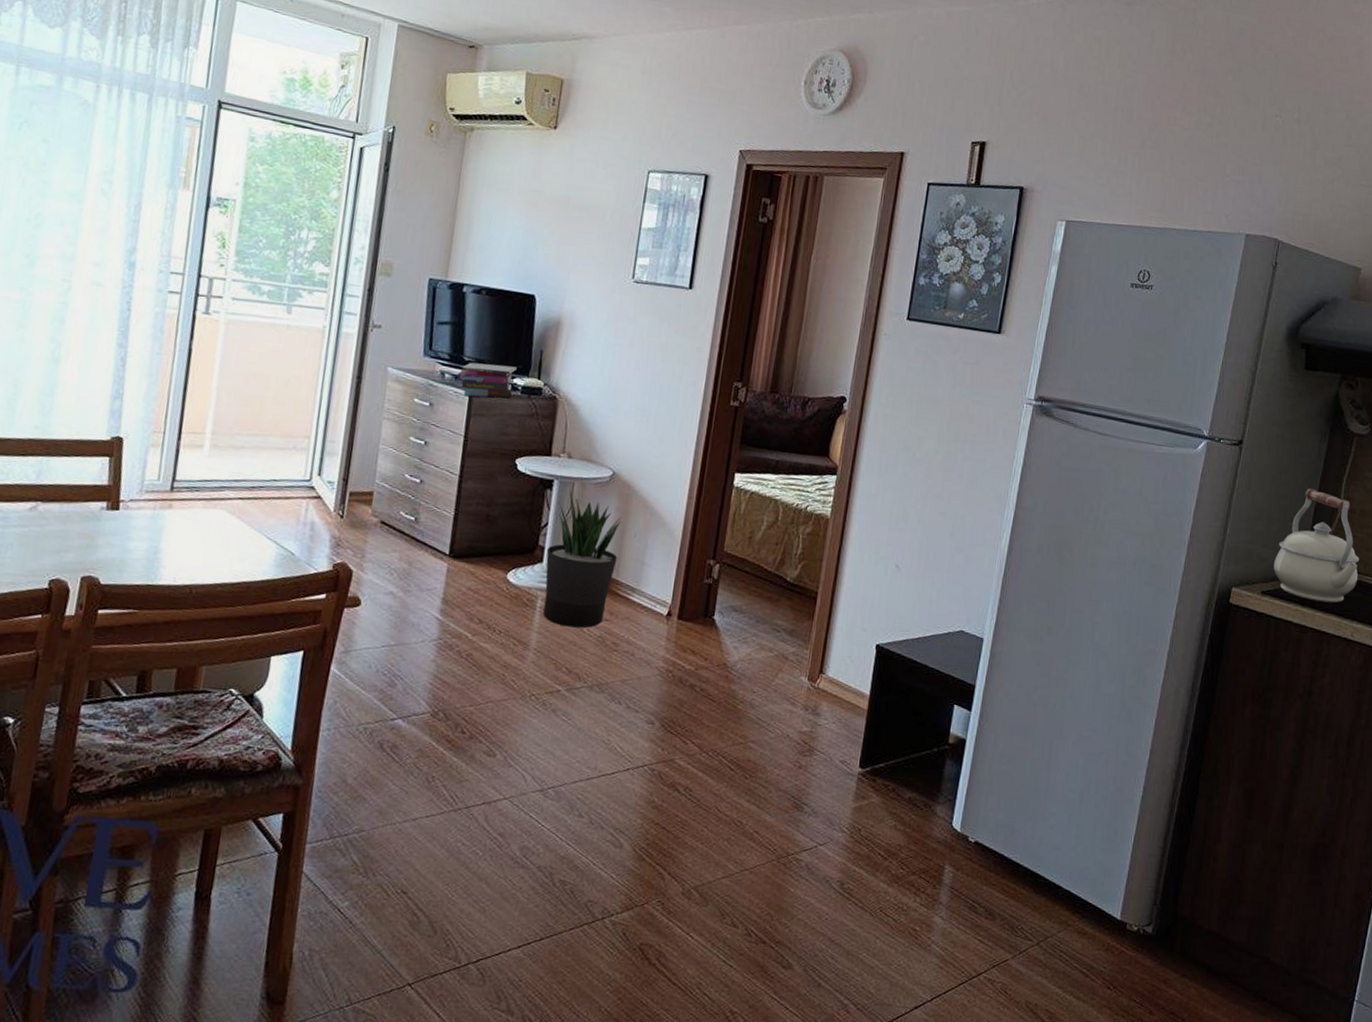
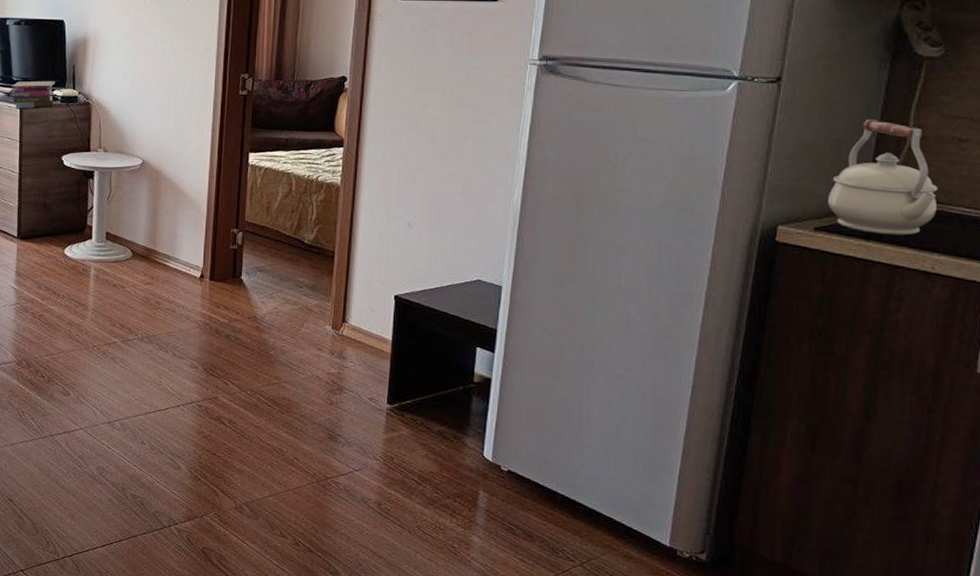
planter: present [543,489,622,628] -> none [94,177,154,291]

